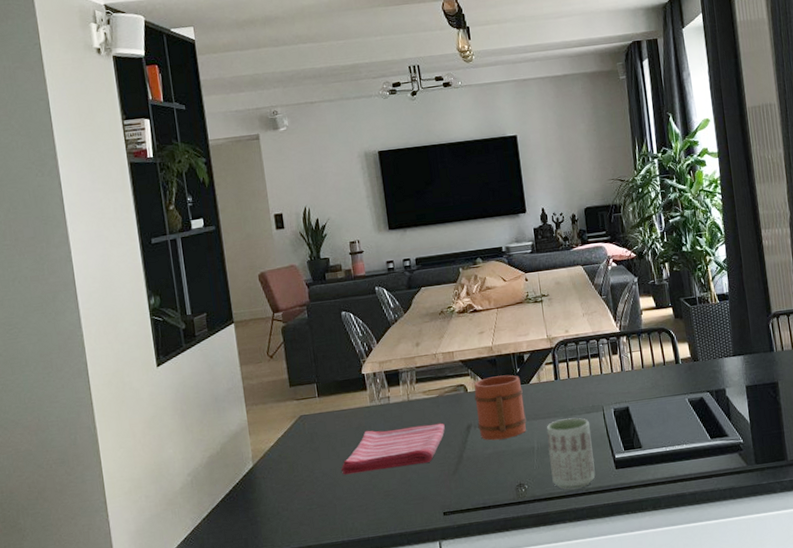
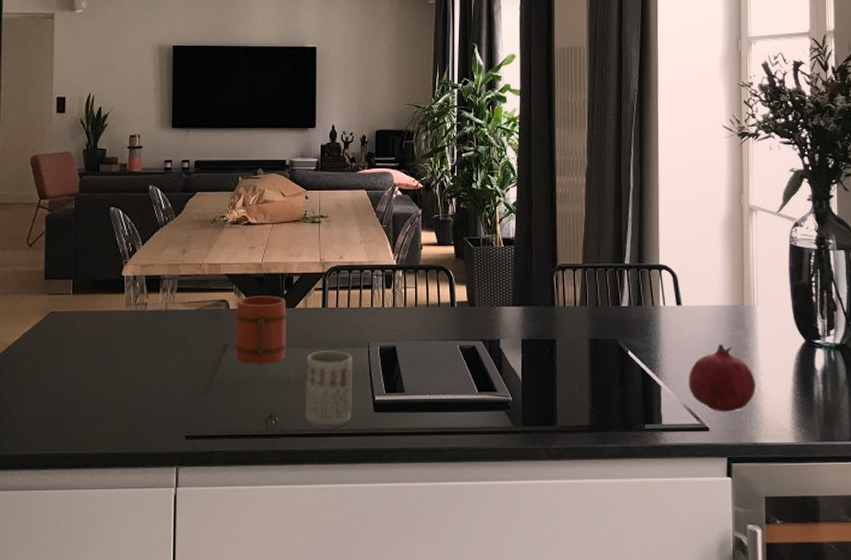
dish towel: present [341,423,445,475] -> none [85,336,200,382]

